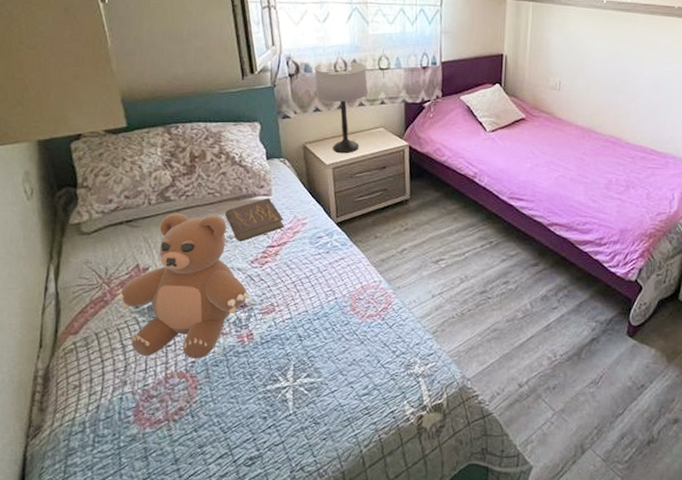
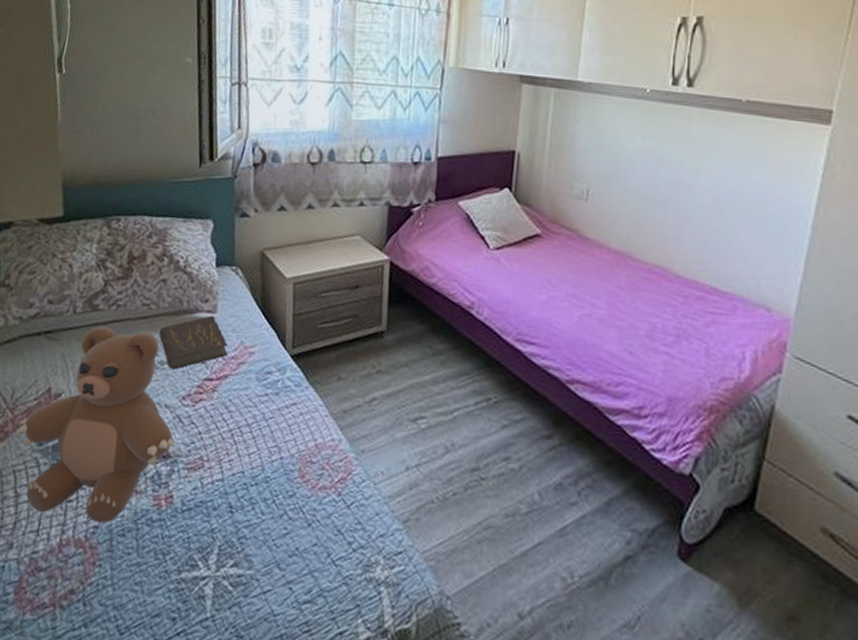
table lamp: present [314,61,369,153] -> none [282,150,346,265]

